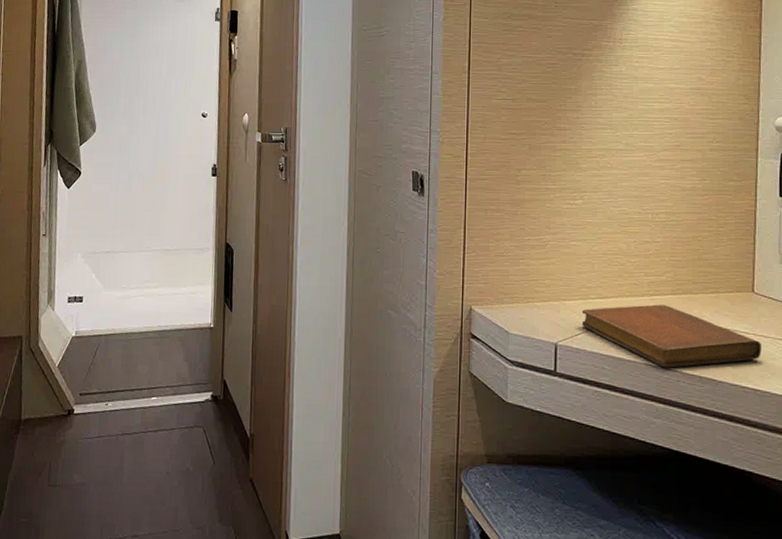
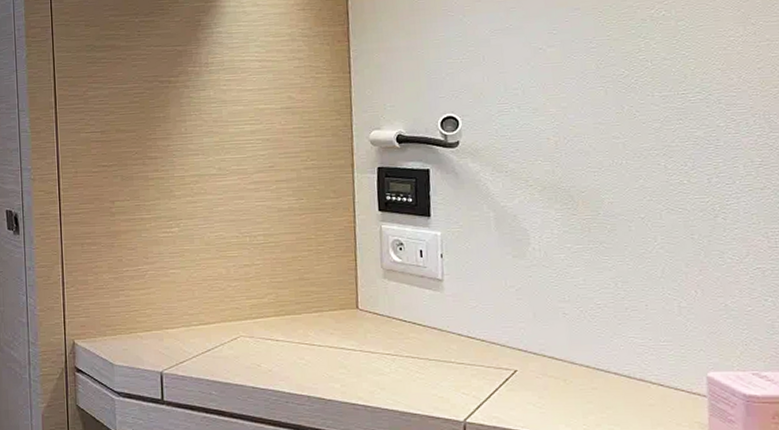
notebook: present [581,304,762,368] -> none [185,327,370,390]

